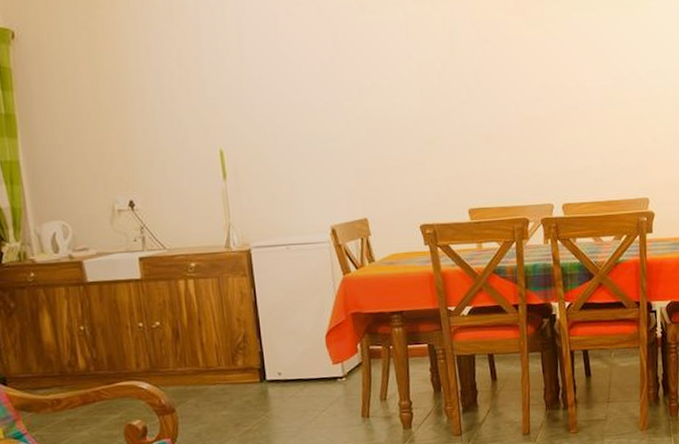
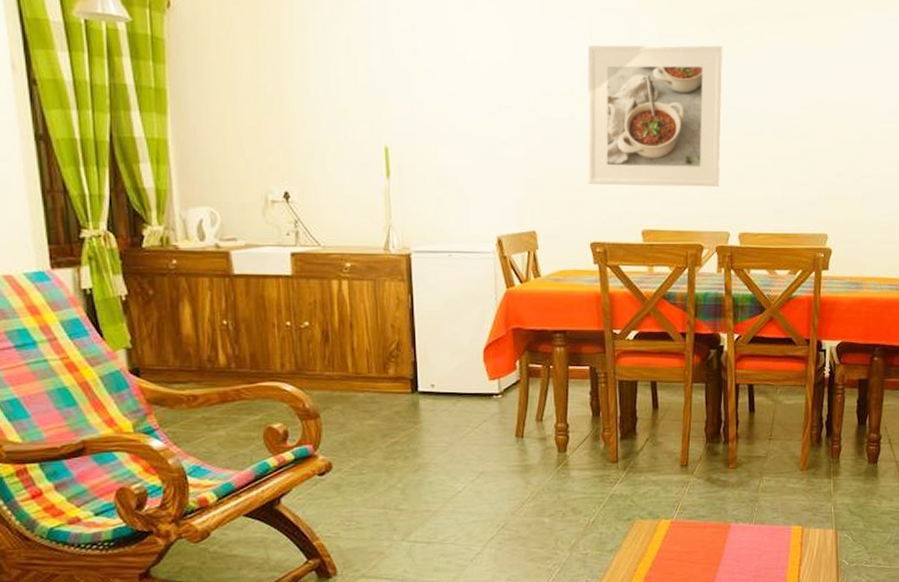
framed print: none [404,27,540,169] -> present [587,45,723,187]

